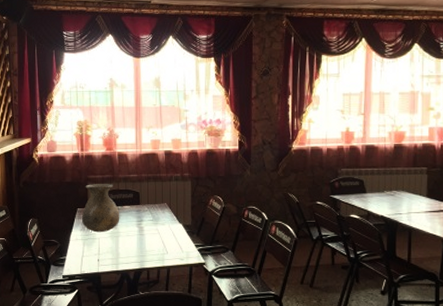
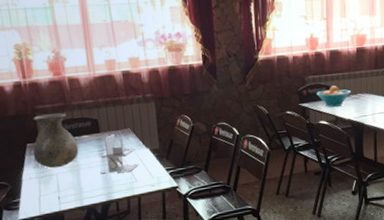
napkin holder: none [136,206,171,244] -> present [99,133,139,174]
fruit bowl: none [348,180,386,201] -> present [316,86,351,107]

